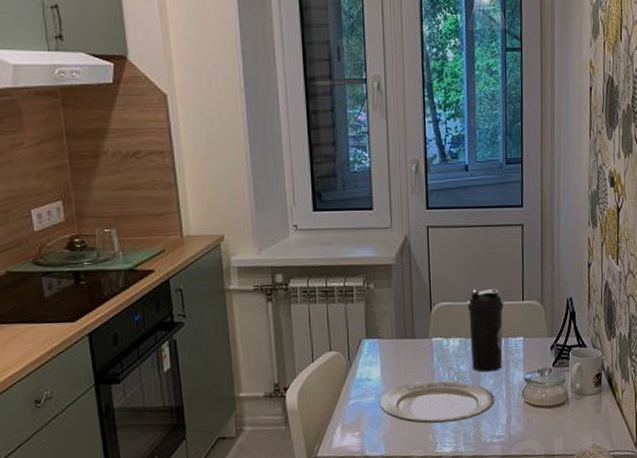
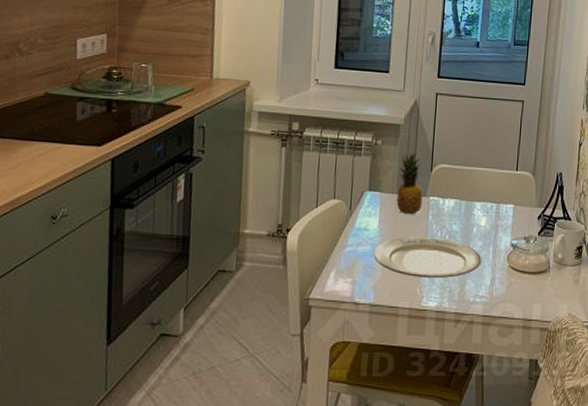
fruit: none [397,292,425,359] -> present [396,152,423,214]
water bottle: present [467,289,504,372] -> none [464,155,499,234]

